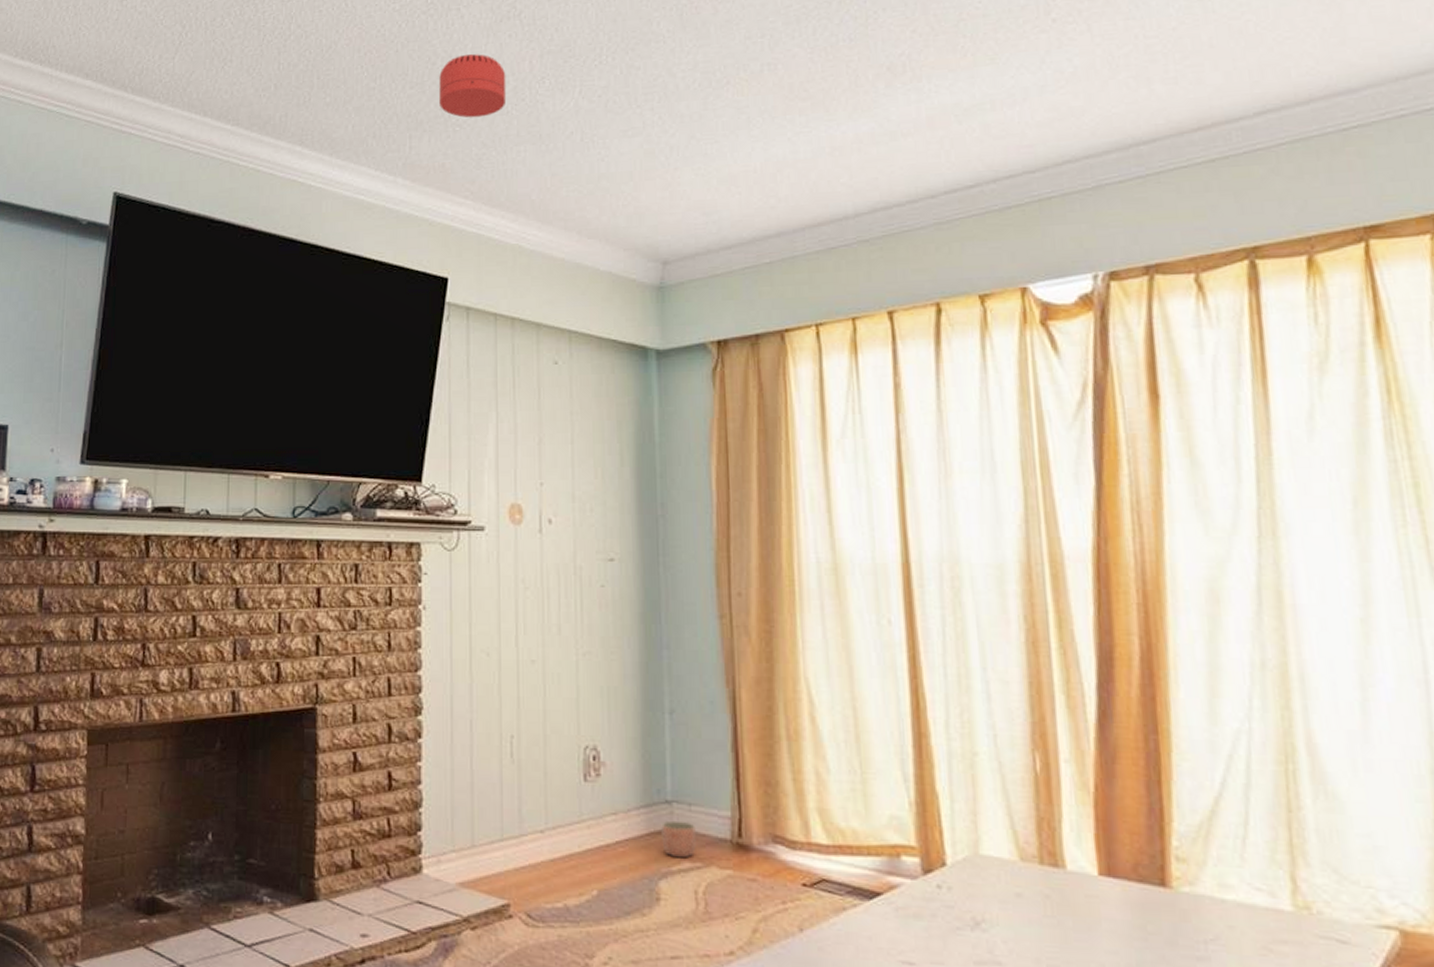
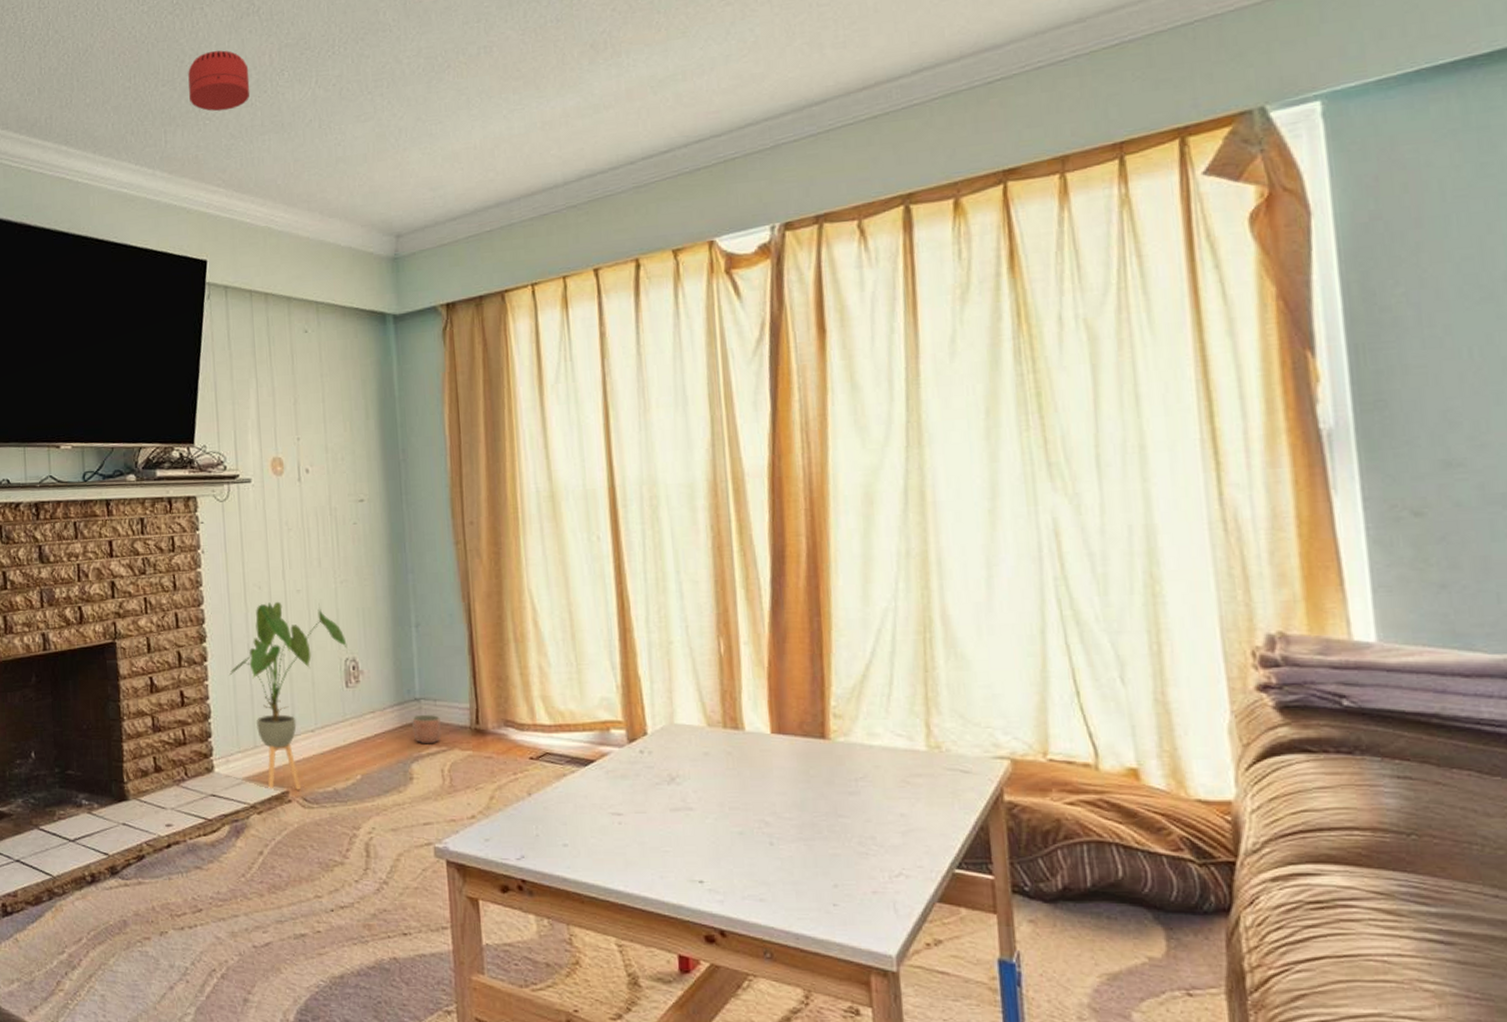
house plant: none [447,672,588,904] -> present [229,601,348,790]

